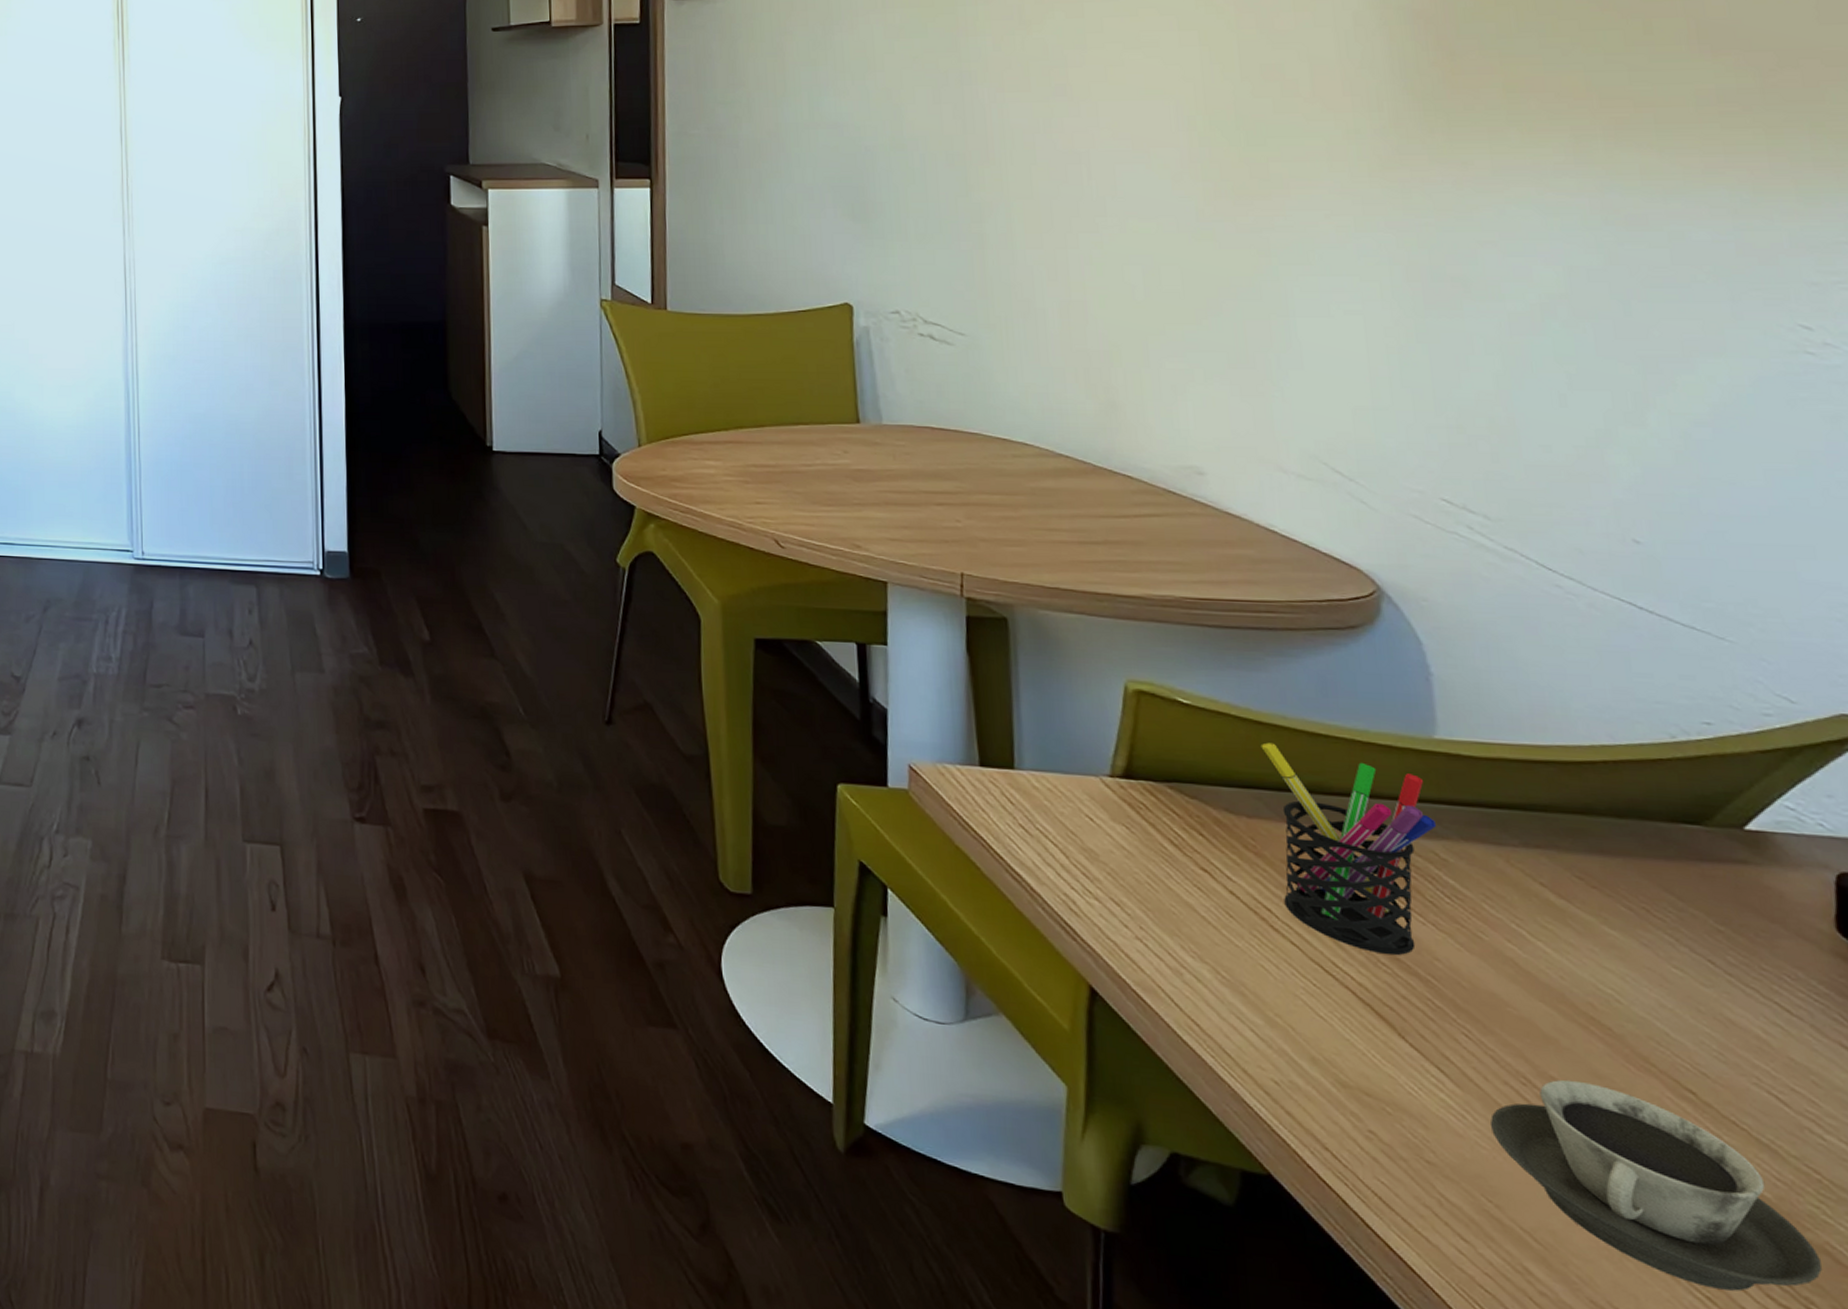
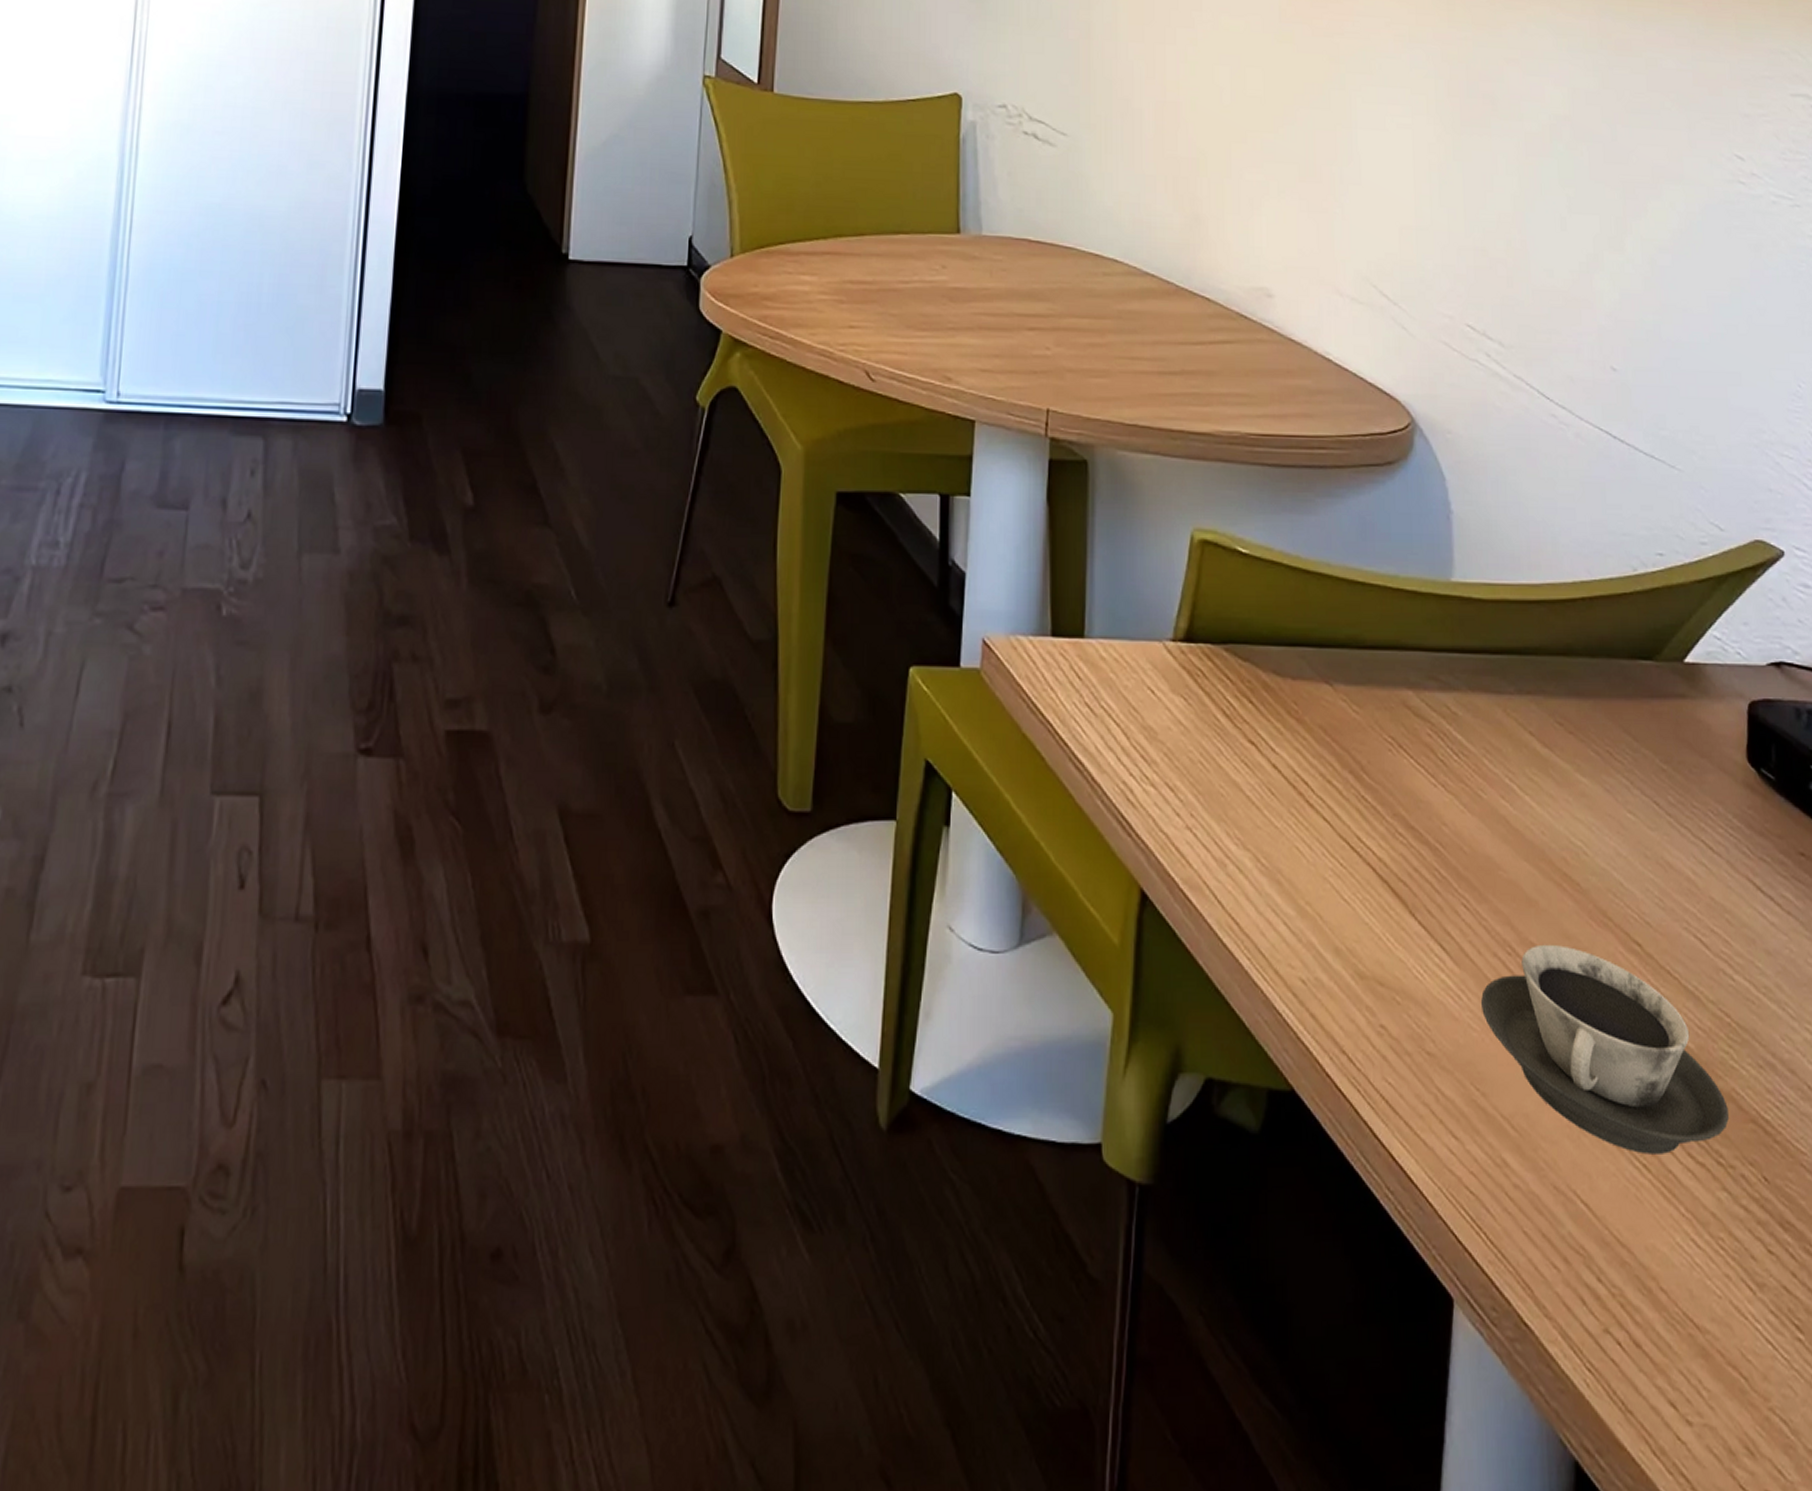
pen holder: present [1260,742,1437,956] -> none [1307,593,1450,824]

